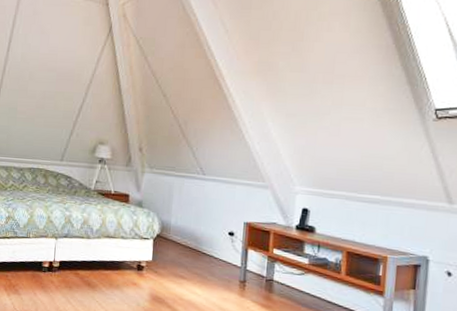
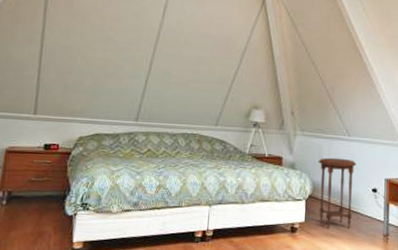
side table: none [167,196,211,272] -> present [318,157,356,229]

